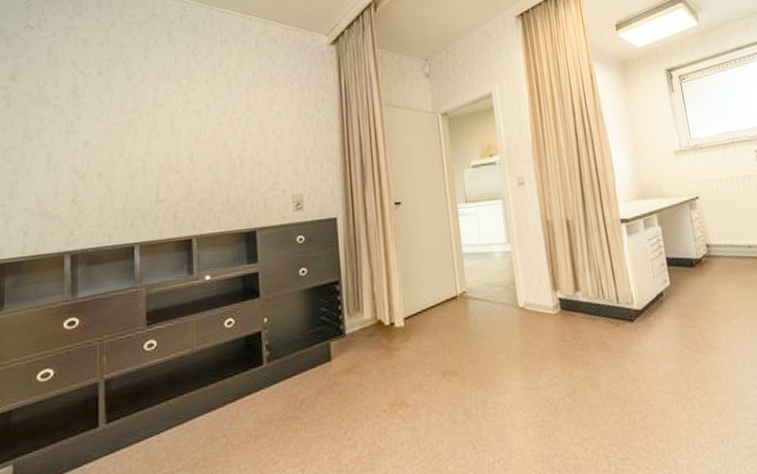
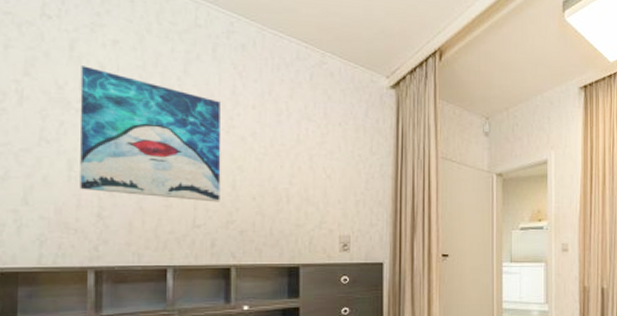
wall art: none [57,65,180,179] -> present [79,66,221,202]

